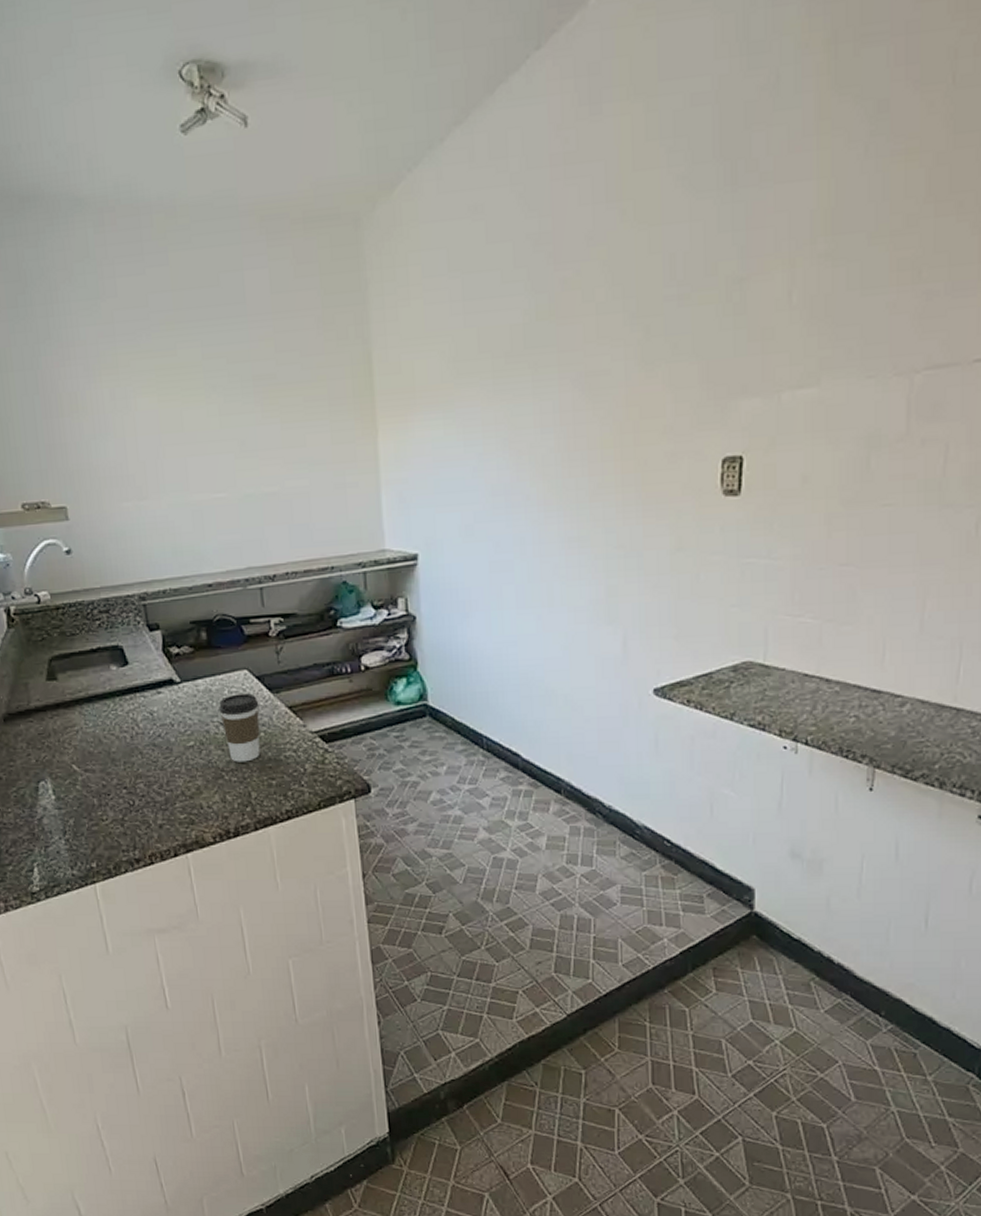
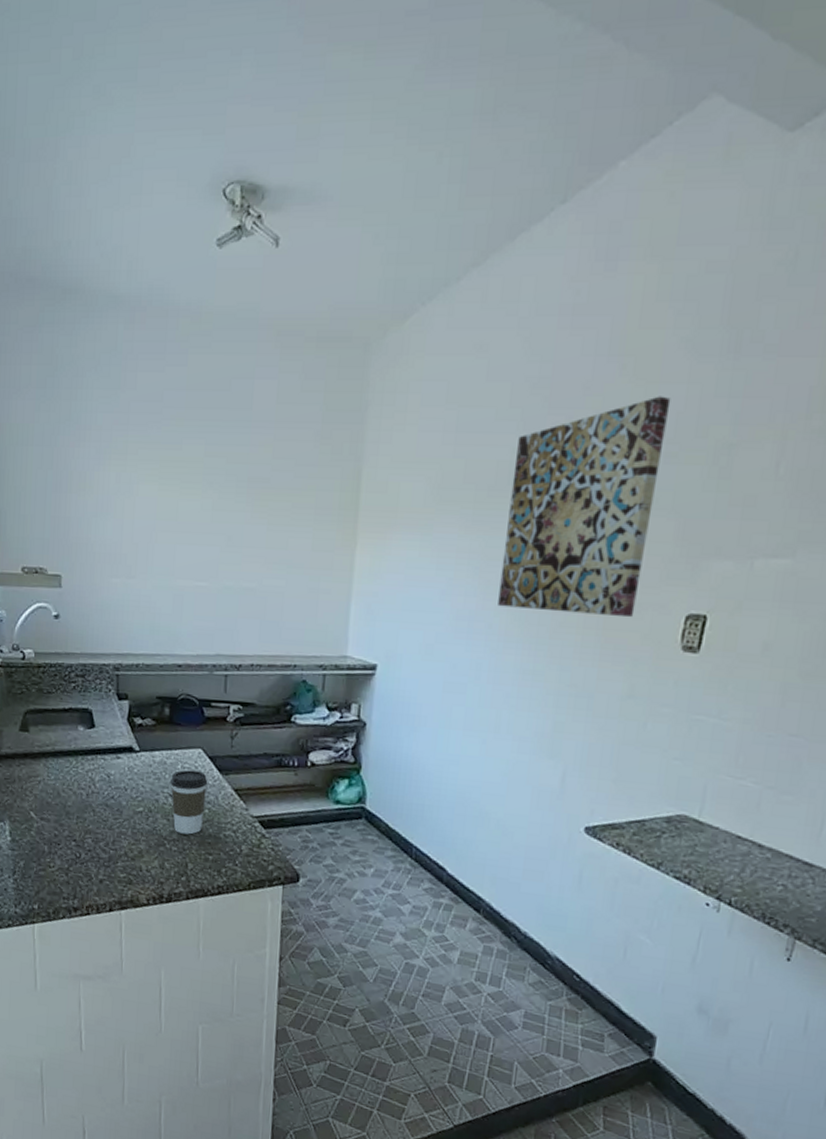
wall art: none [528,237,676,476] -> present [498,396,671,618]

